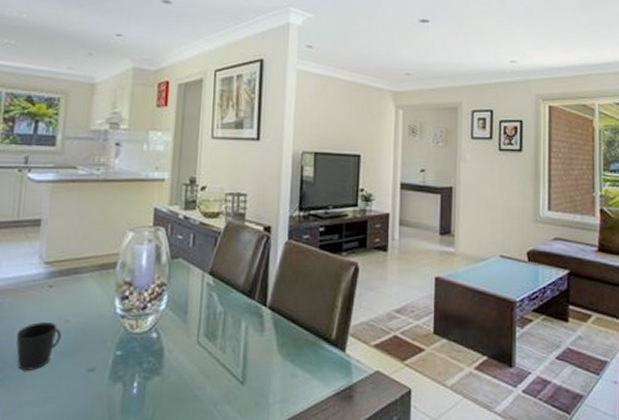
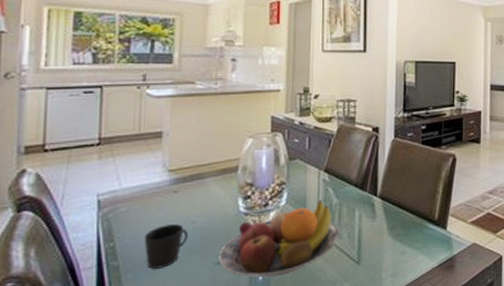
fruit bowl: none [92,305,223,391] -> present [219,199,339,278]

